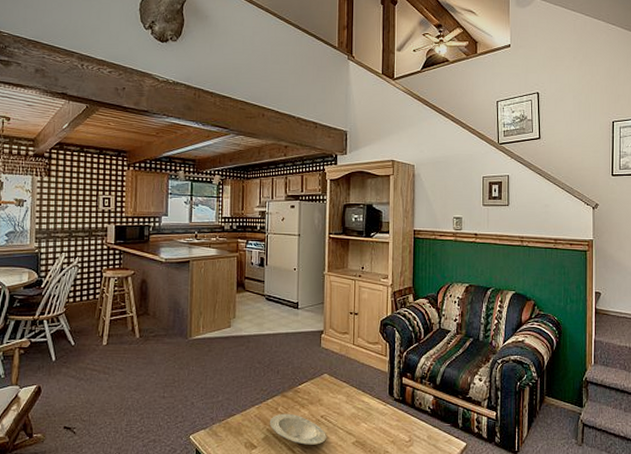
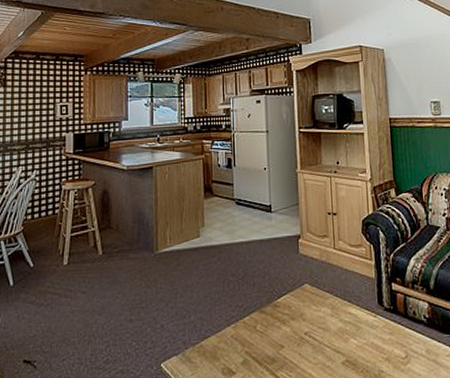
plate: present [269,413,327,445] -> none [247,331,313,368]

